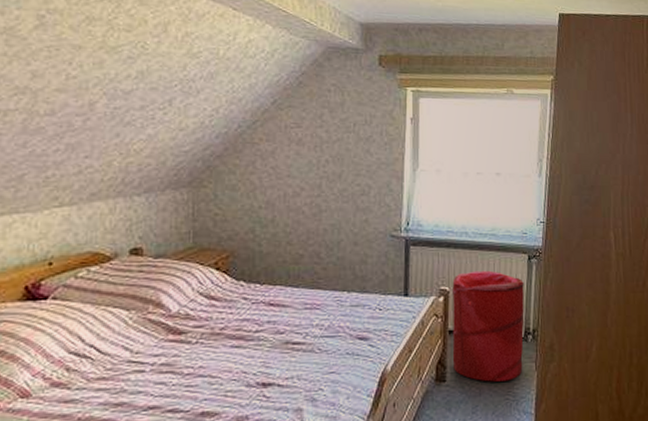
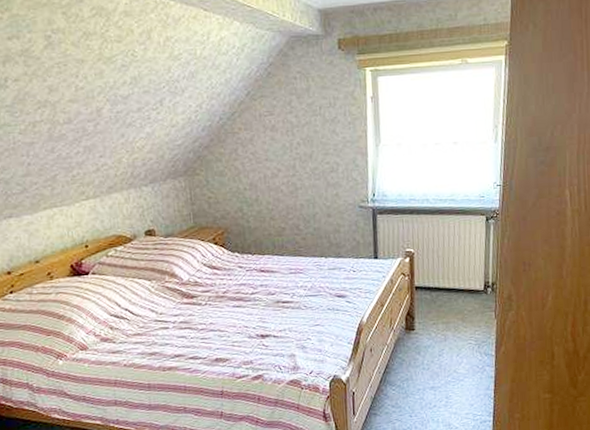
laundry hamper: present [452,270,525,382] -> none [416,232,484,330]

